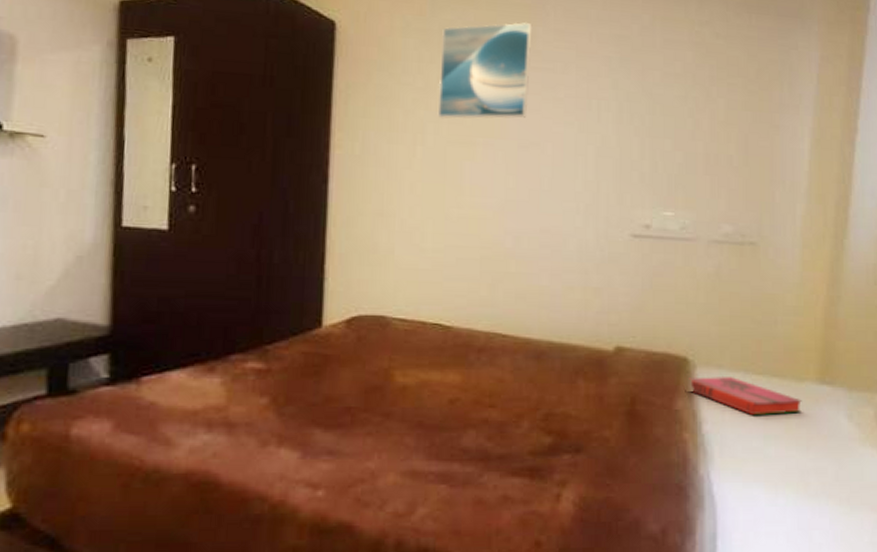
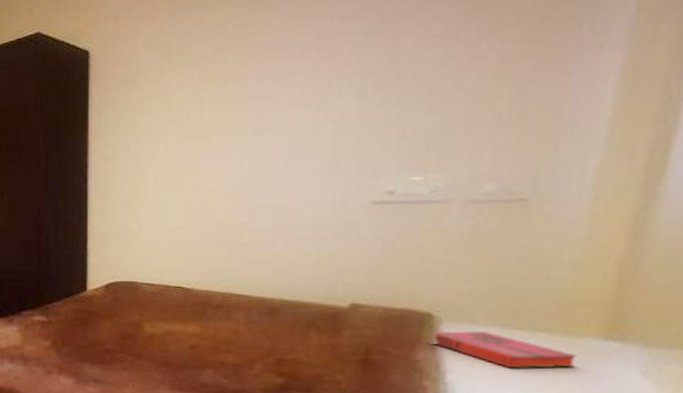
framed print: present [437,21,532,119] -> none [177,15,270,118]

